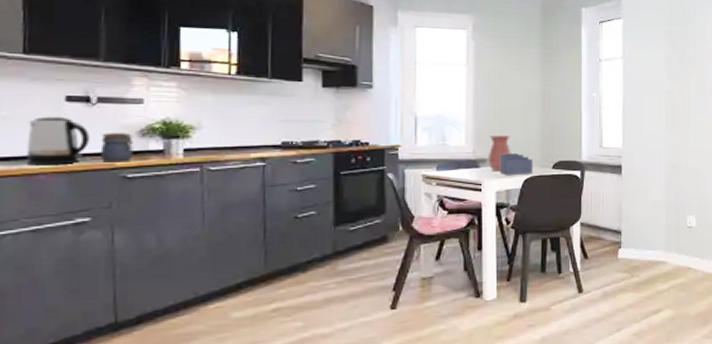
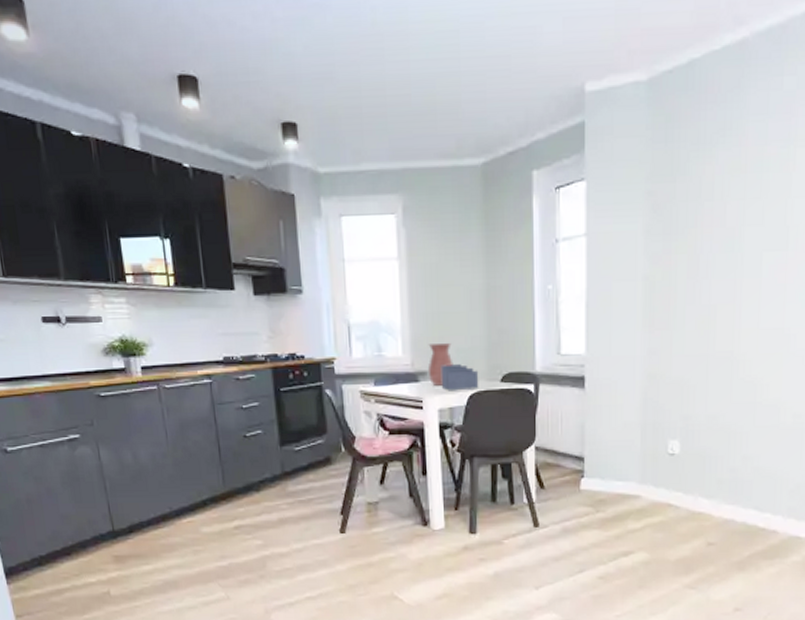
kettle: present [26,116,90,166] -> none [19,337,67,386]
jar: present [100,133,135,162] -> none [75,352,102,382]

